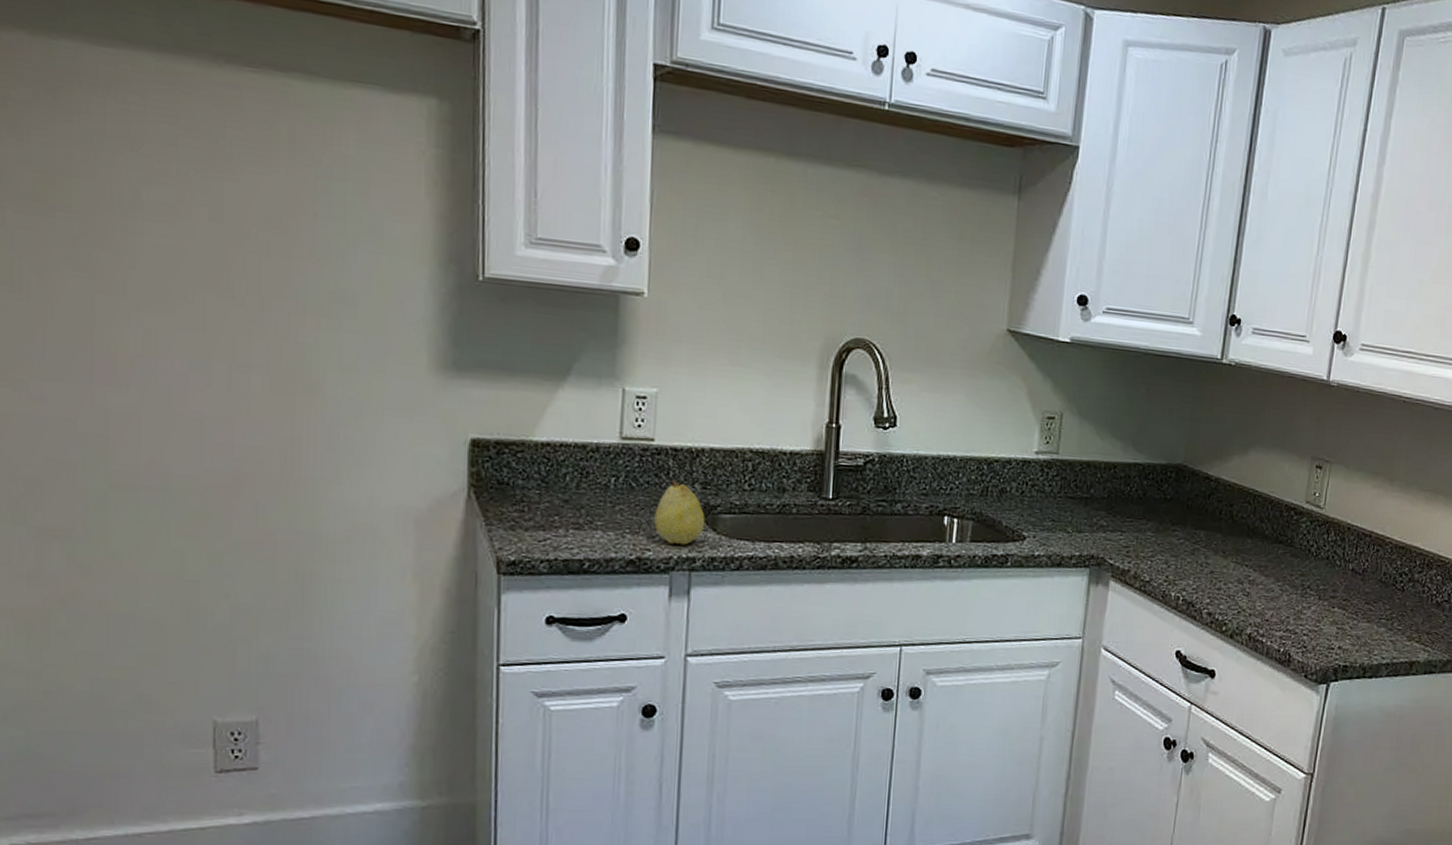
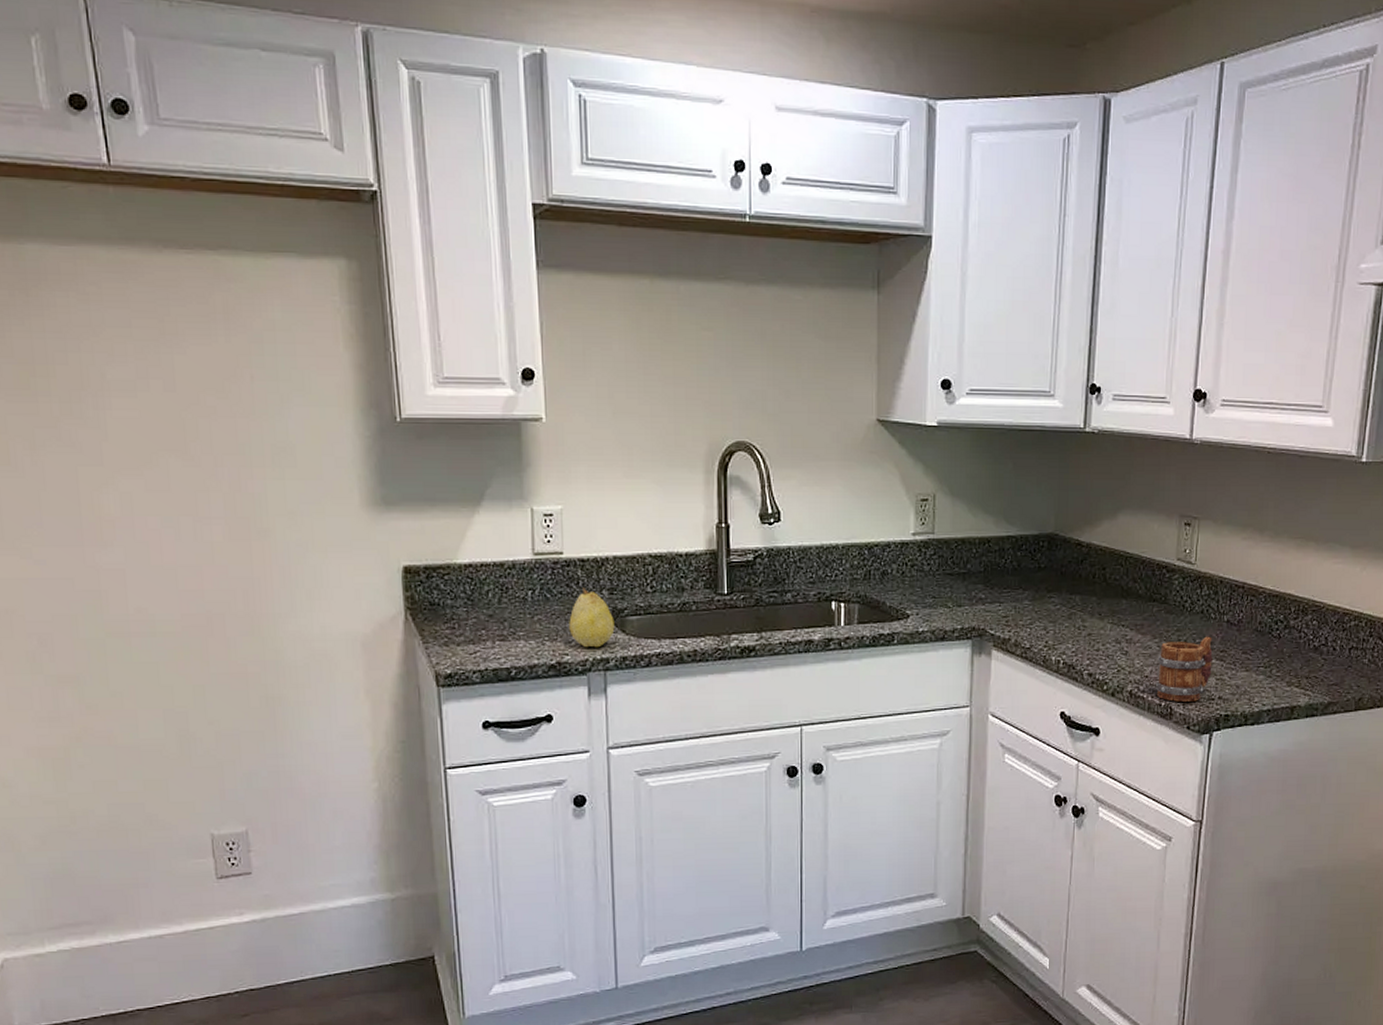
mug: none [1275,583,1336,650] -> present [1155,636,1213,702]

